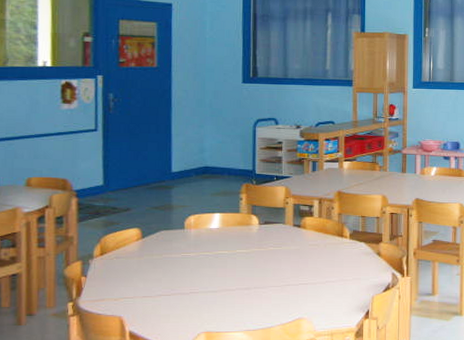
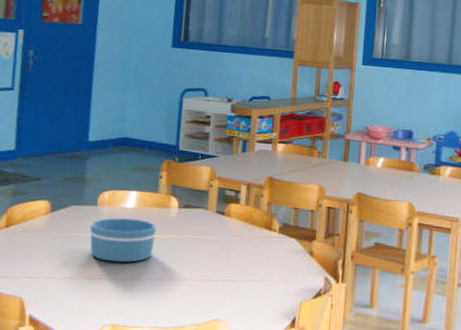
bowl: none [179,238,240,278] -> present [90,217,157,263]

